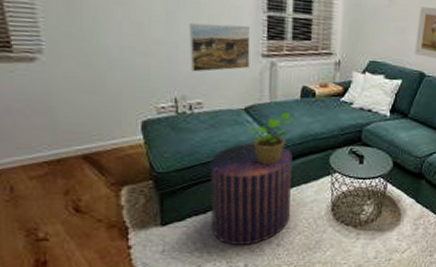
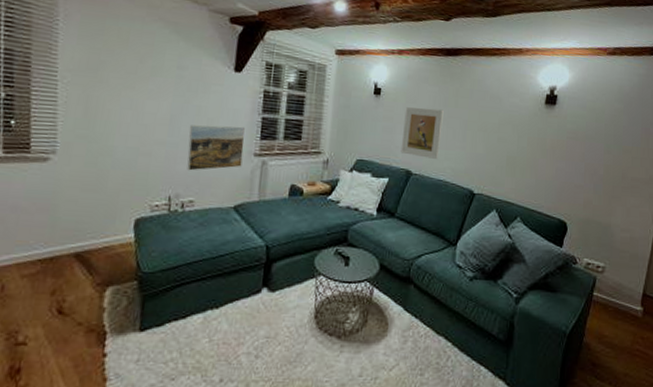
pouf: present [210,142,293,246] -> none [189,242,278,357]
potted plant: present [247,111,294,165] -> none [234,209,281,266]

